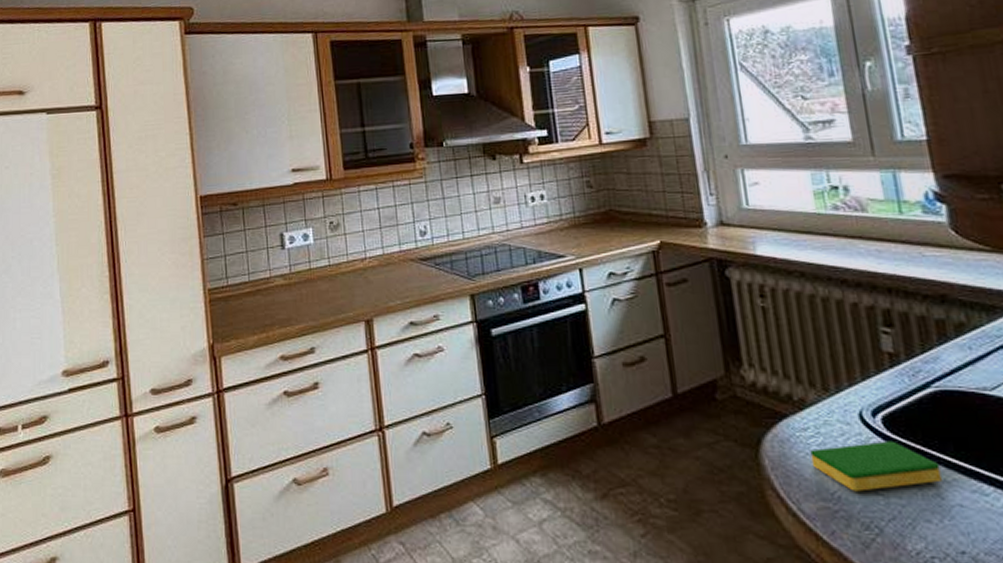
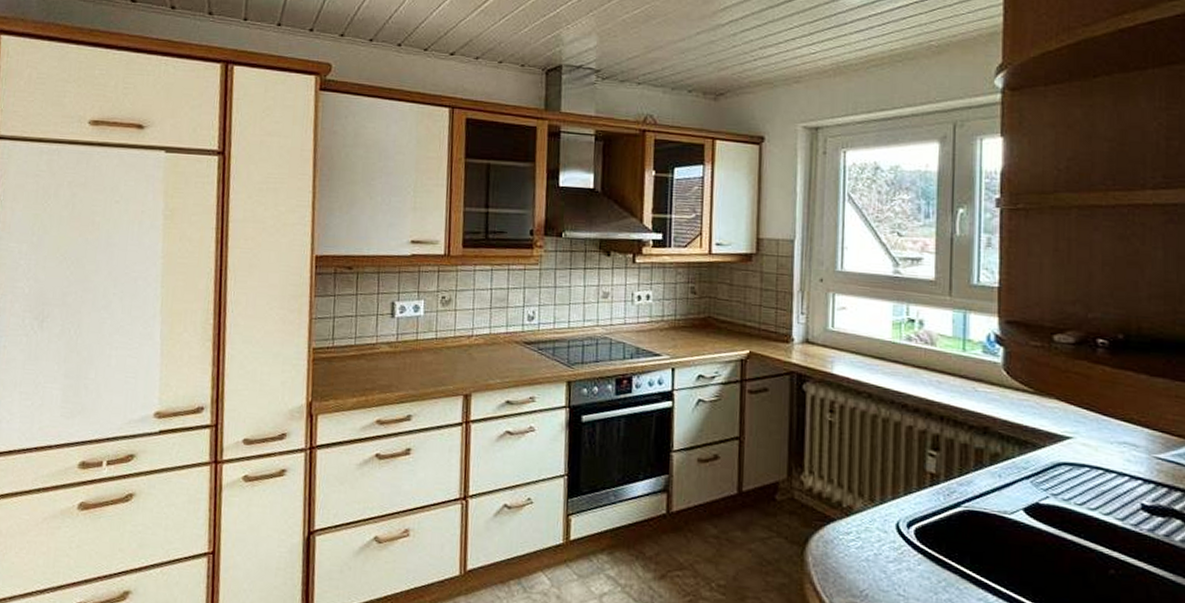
dish sponge: present [810,441,942,492] -> none [848,549,956,592]

